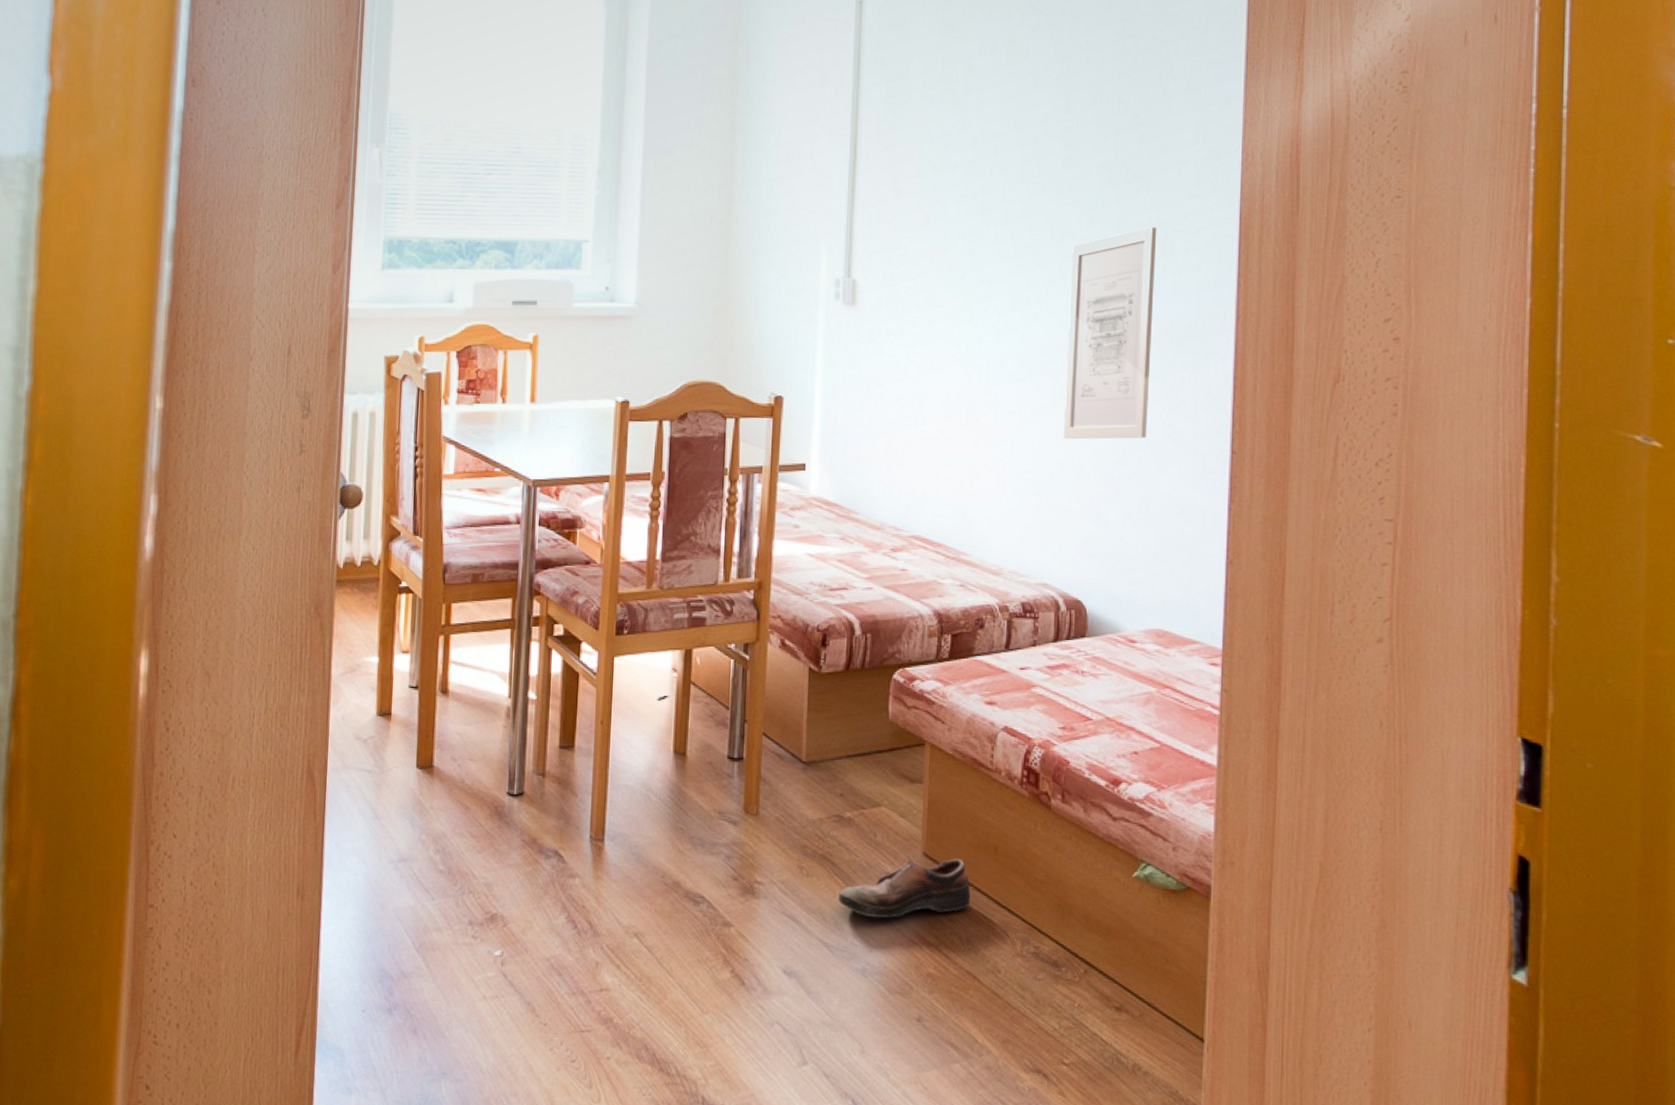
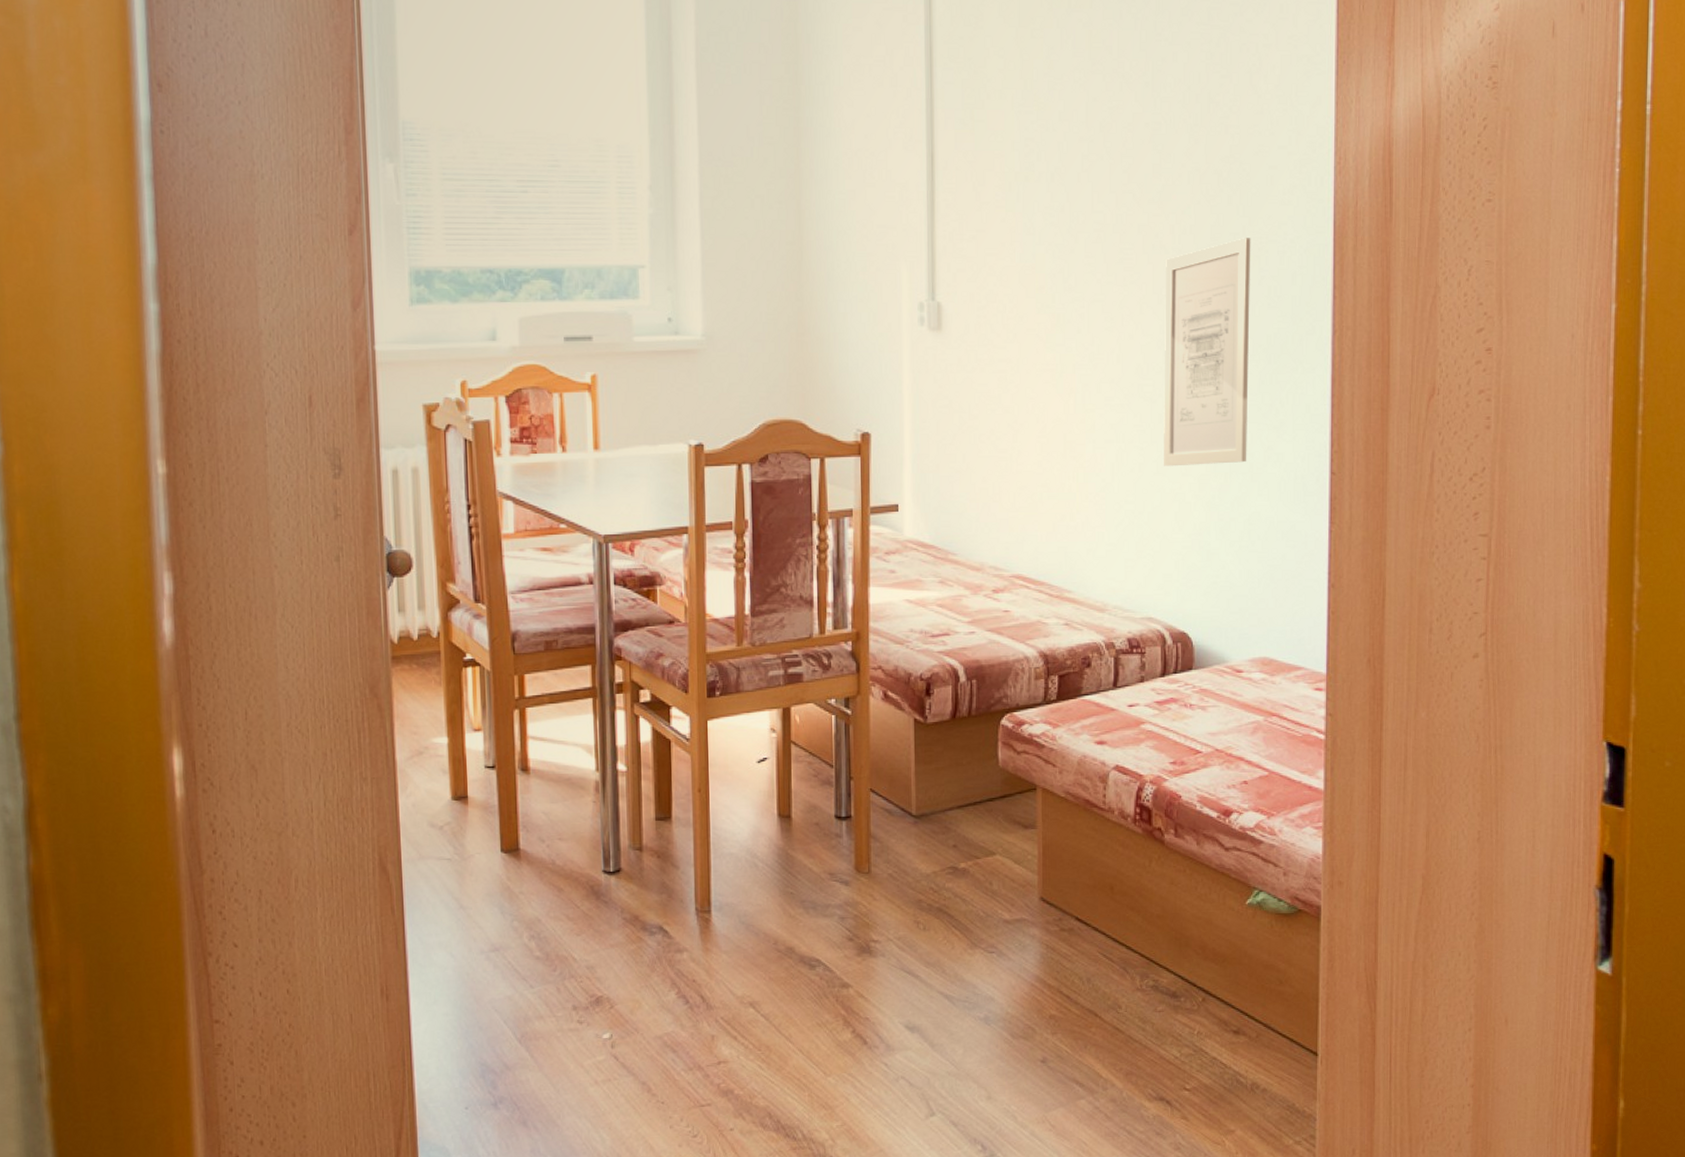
shoe: present [838,858,971,918] -> none [956,900,1089,966]

